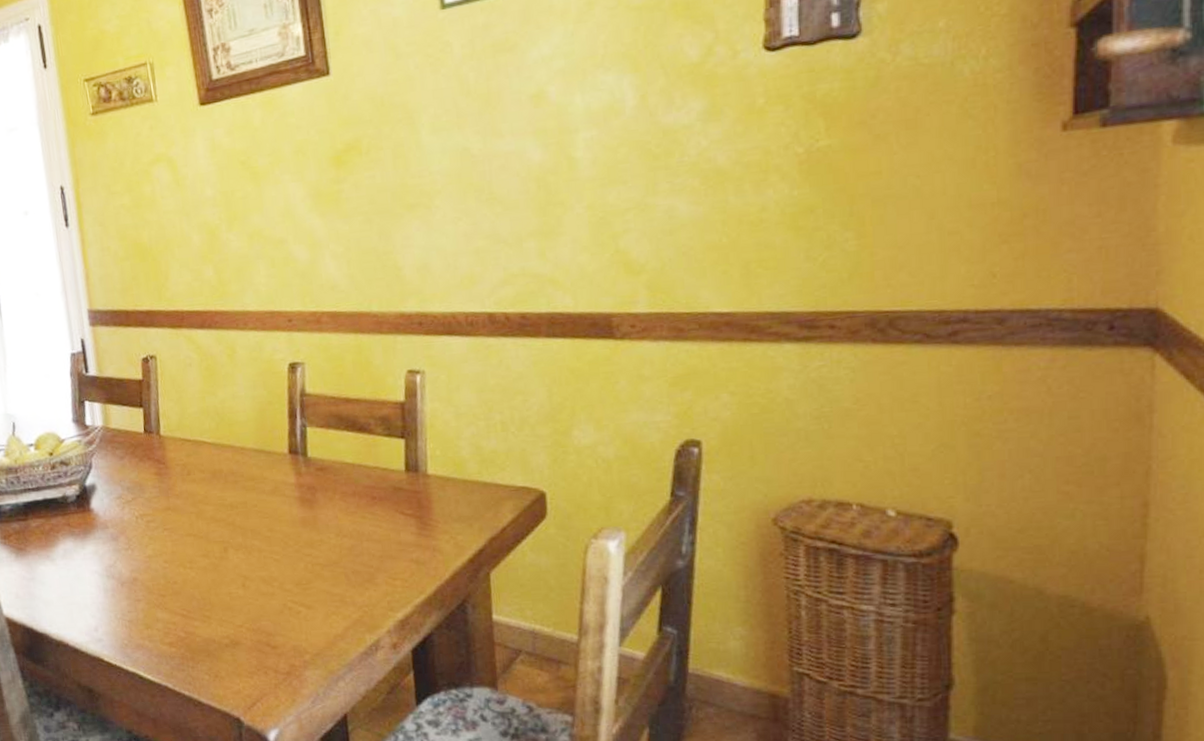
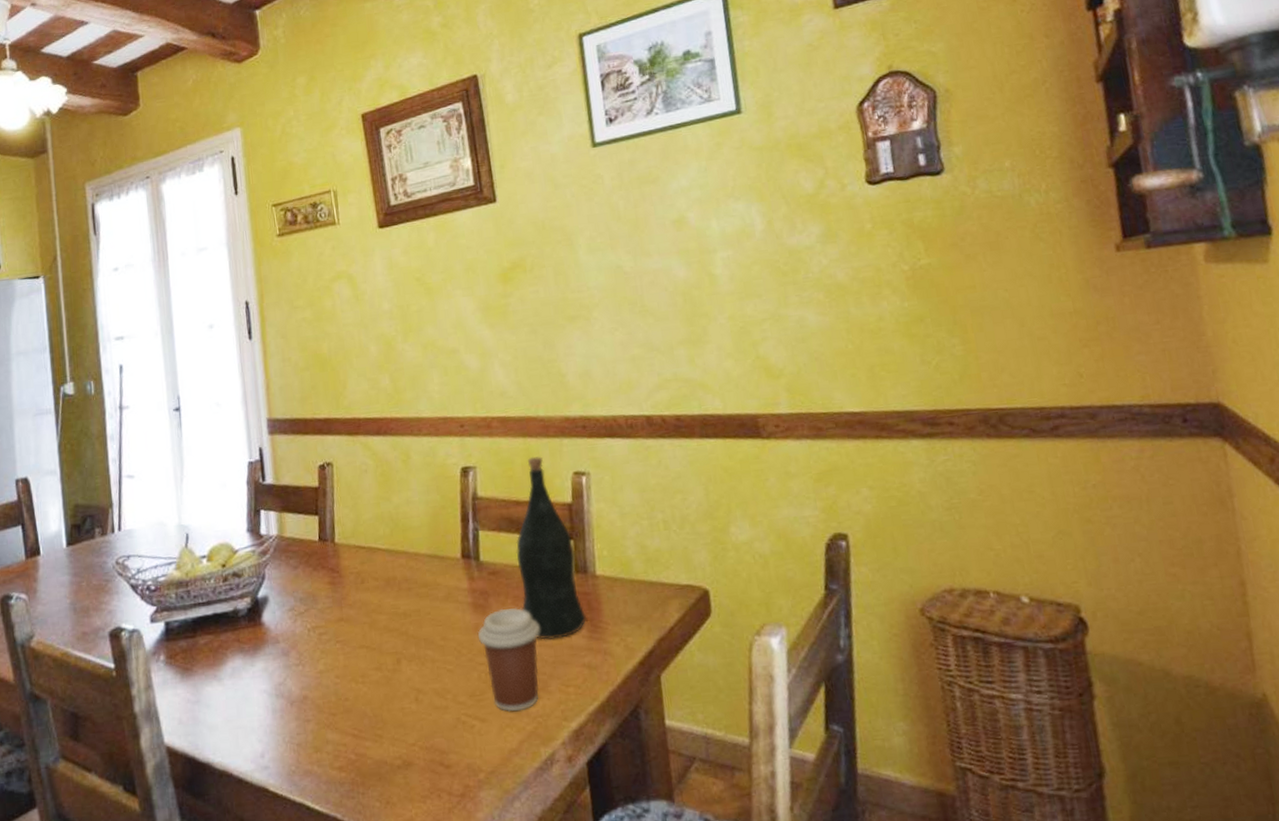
coffee cup: none [304,503,368,601] -> present [477,608,540,712]
wine bottle: none [345,353,417,535] -> present [516,456,587,640]

